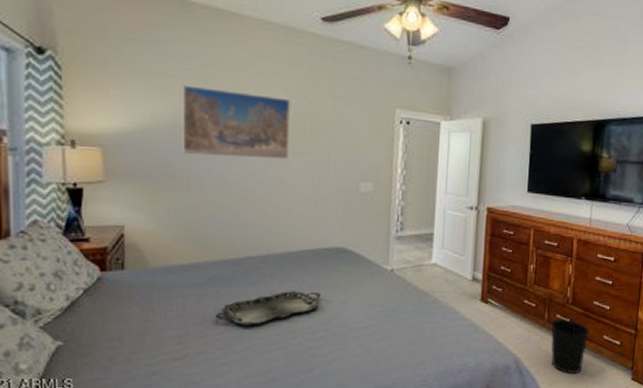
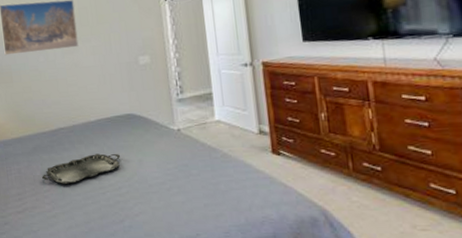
wastebasket: present [551,319,590,374] -> none [358,167,410,228]

